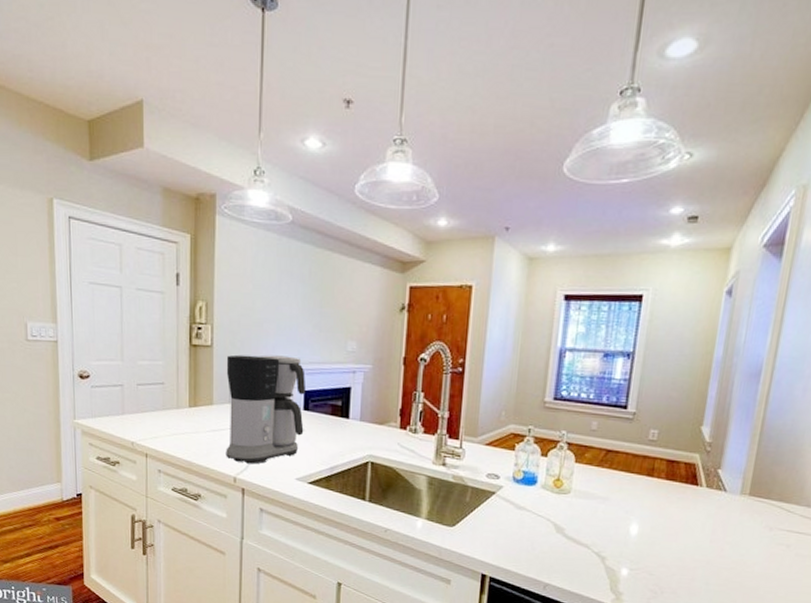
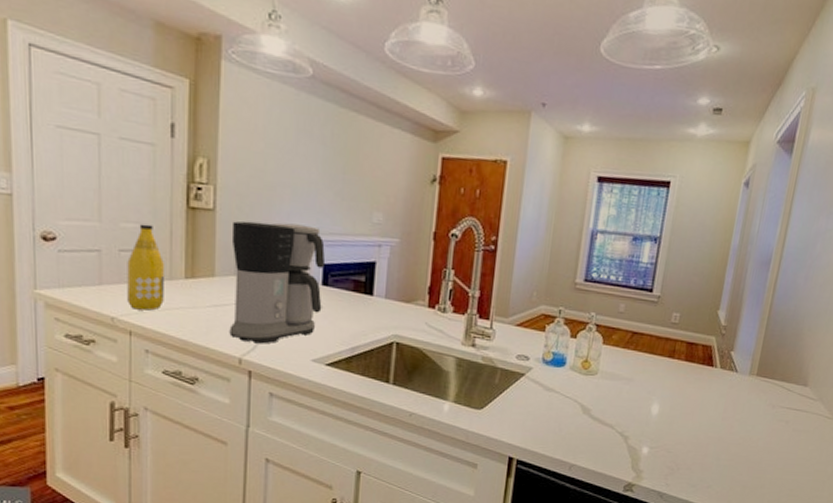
bottle: none [143,361,172,436] -> present [127,223,164,311]

